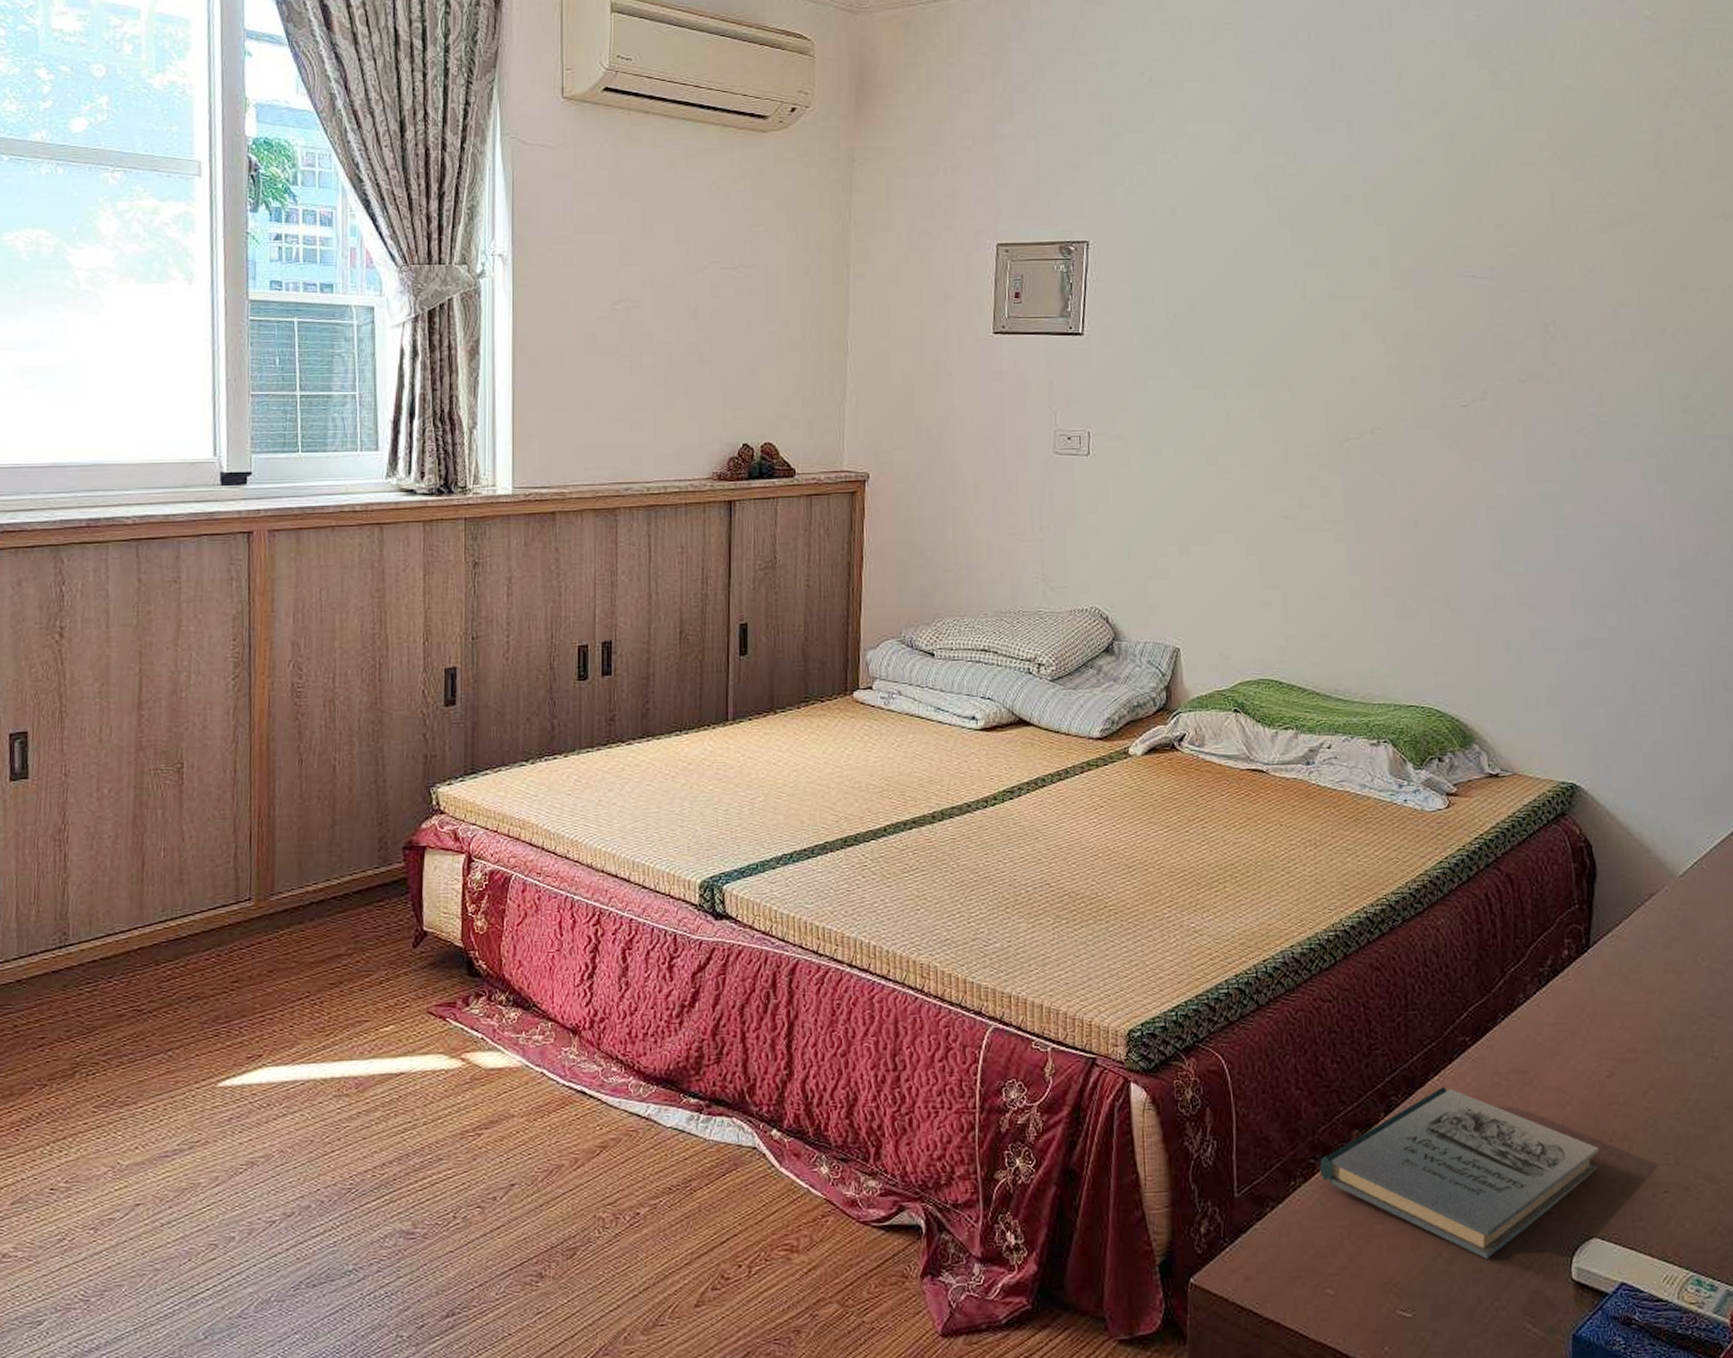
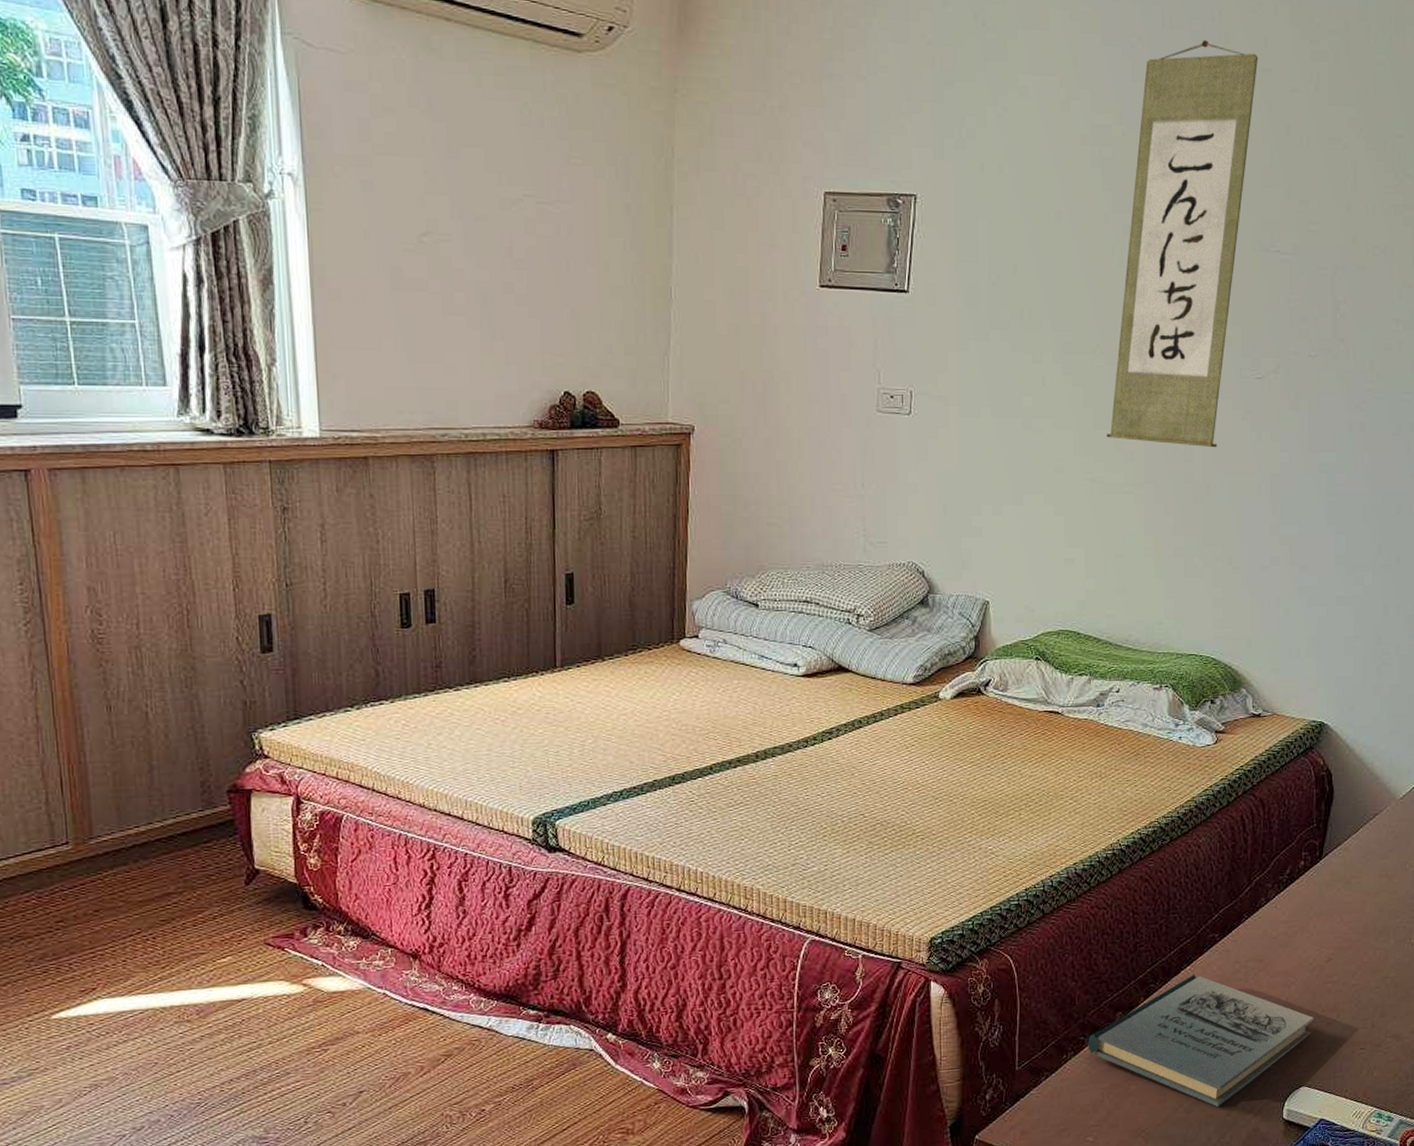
wall scroll: none [1299,78,1436,481] -> present [1106,40,1259,448]

